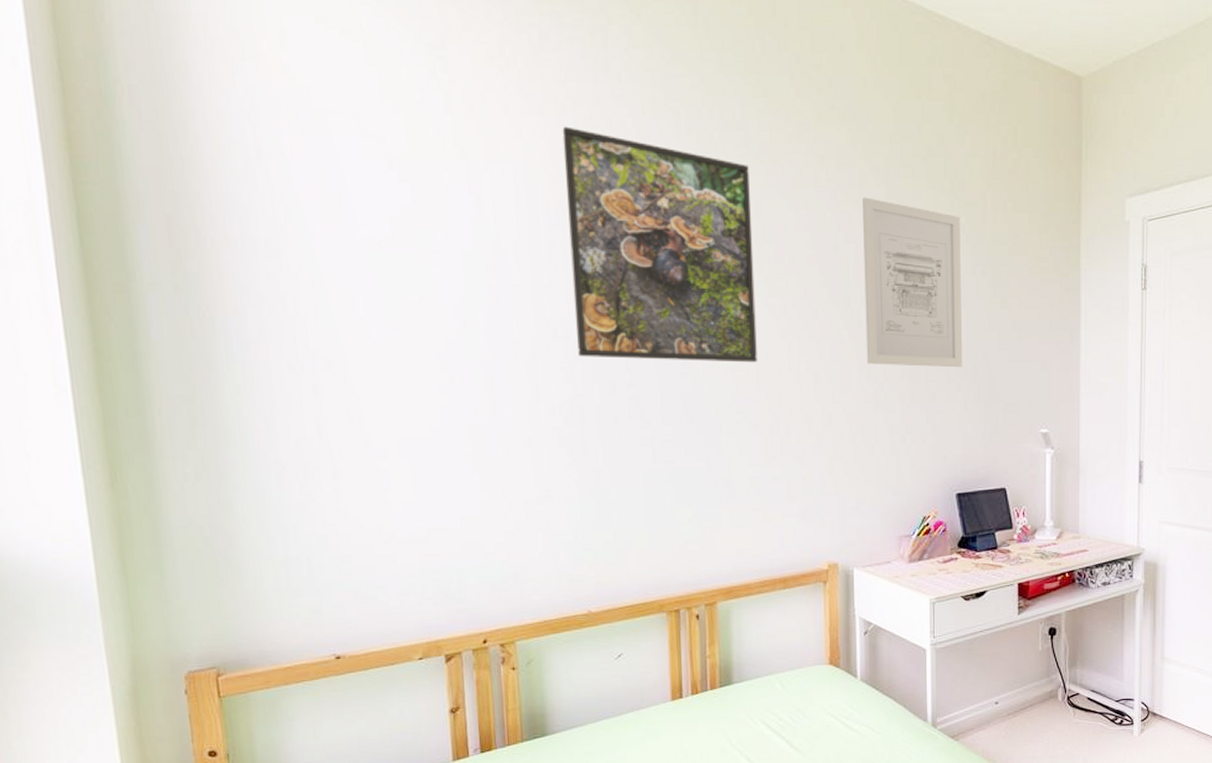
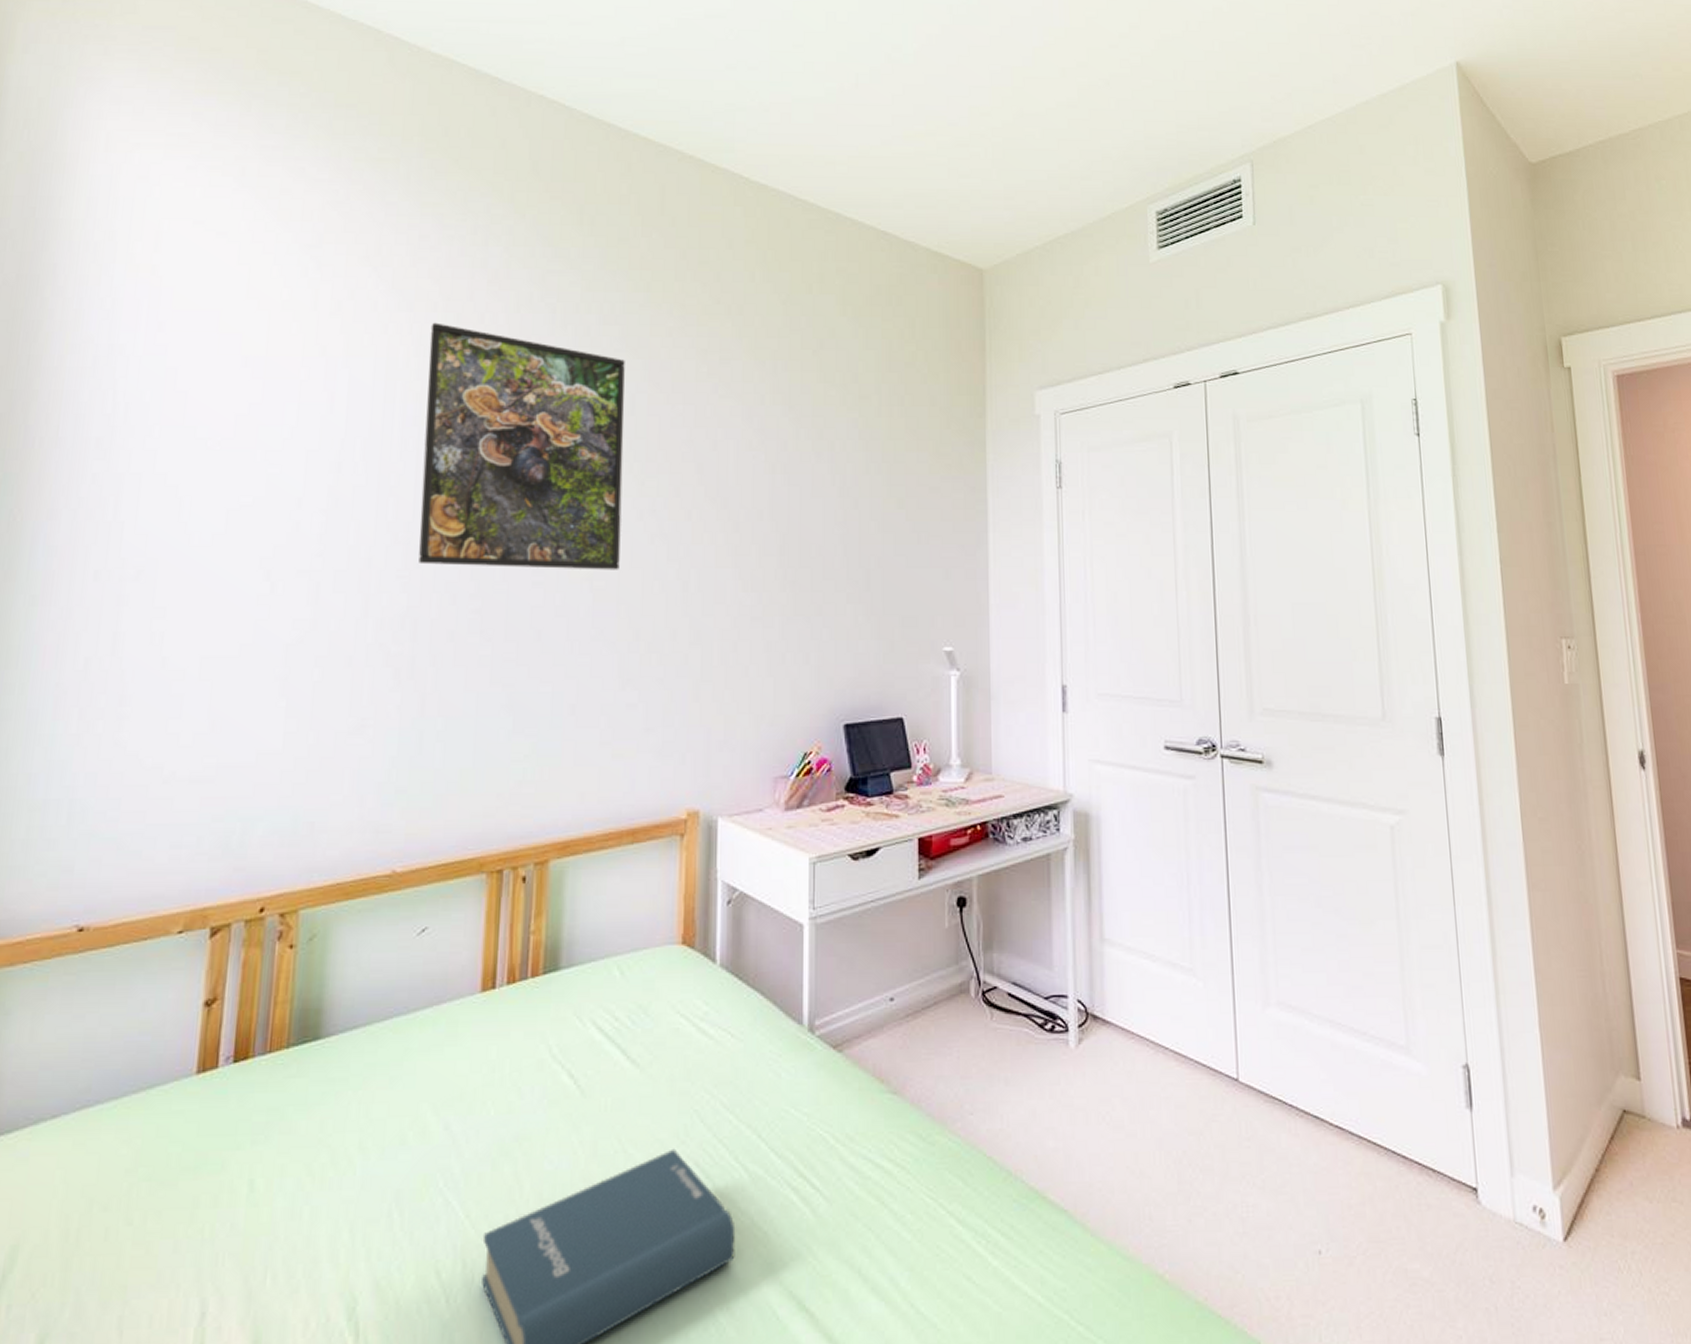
wall art: present [863,197,963,368] -> none [743,391,854,576]

